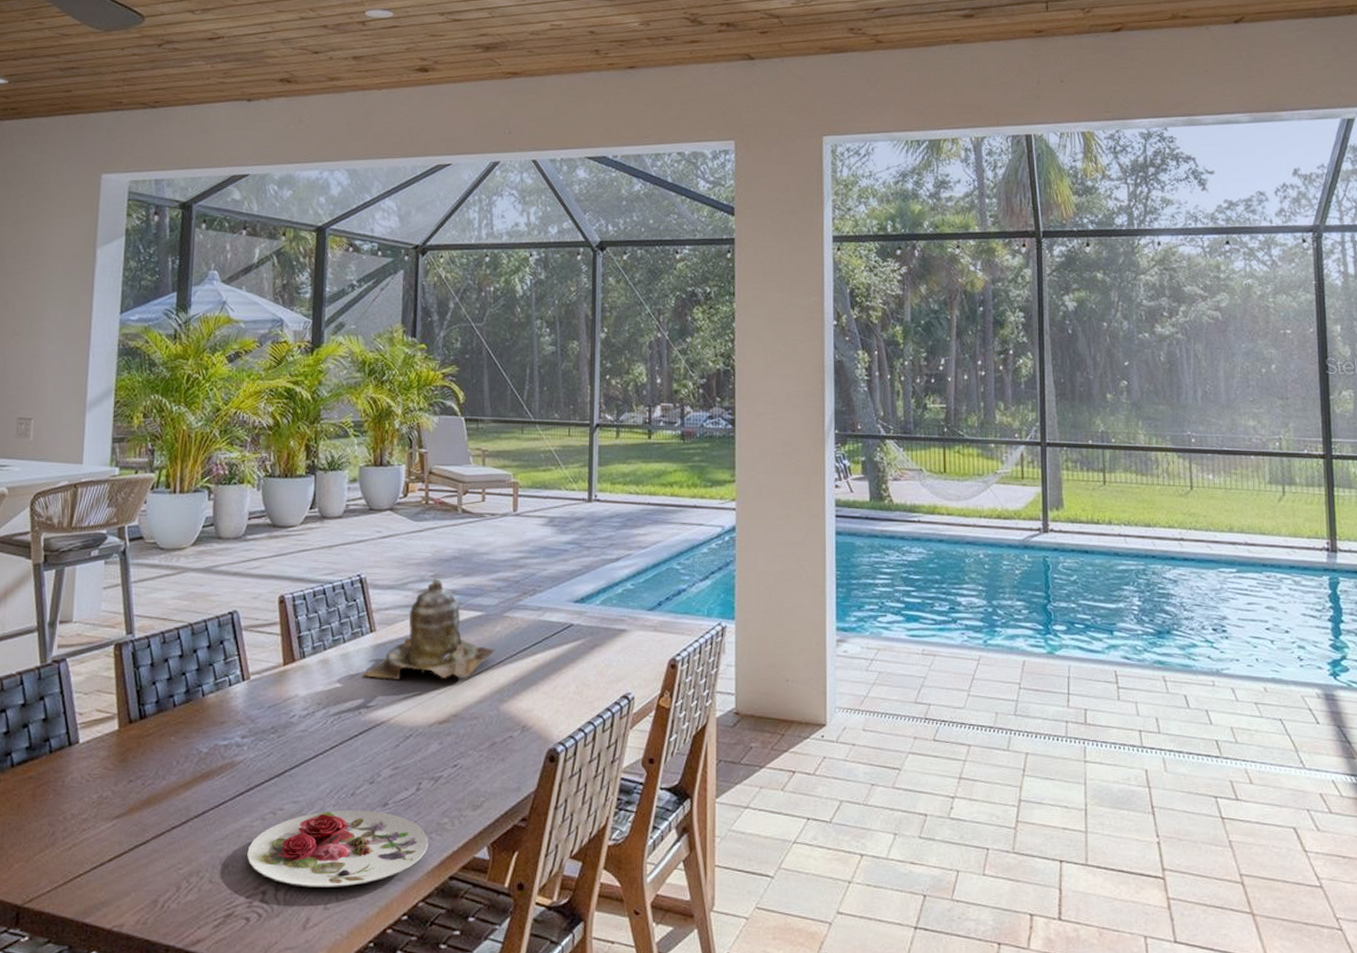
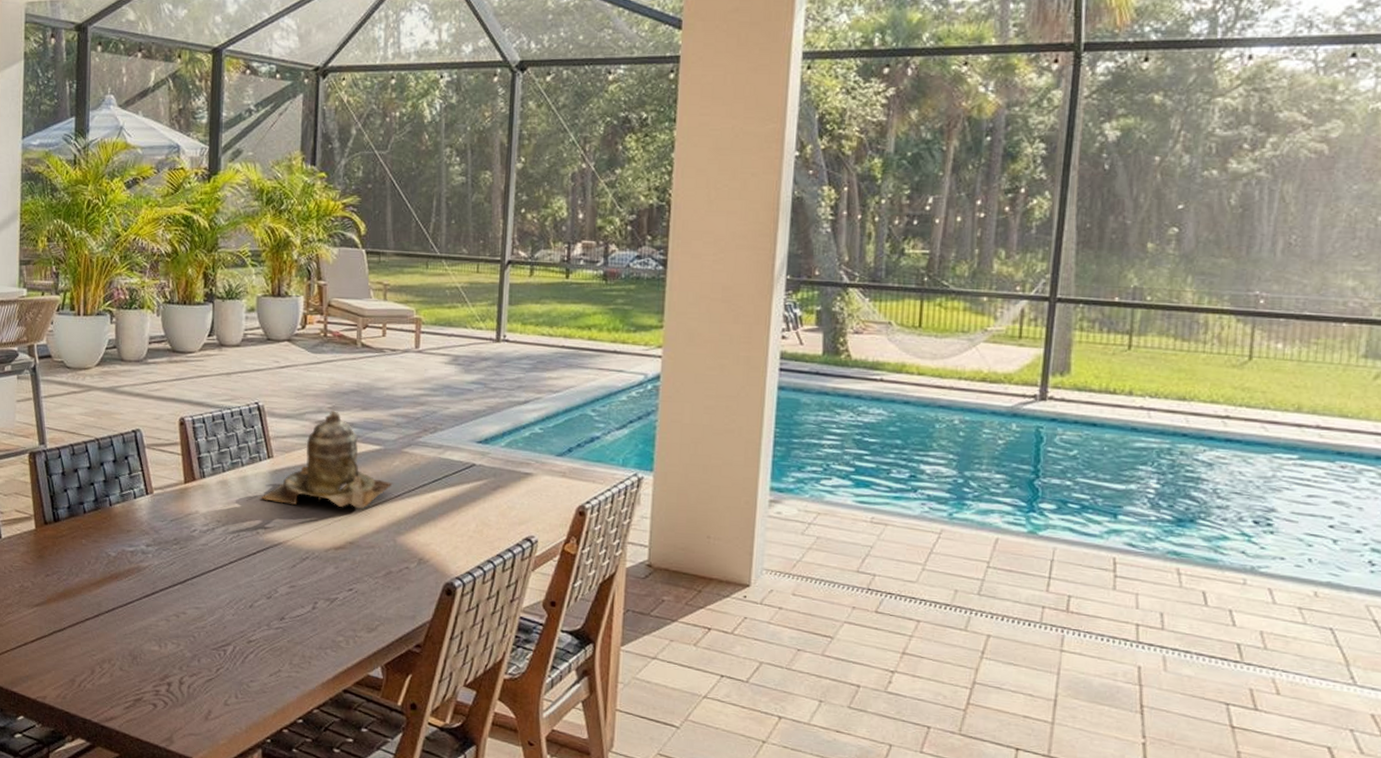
plate: present [247,810,429,887] -> none [153,619,324,688]

